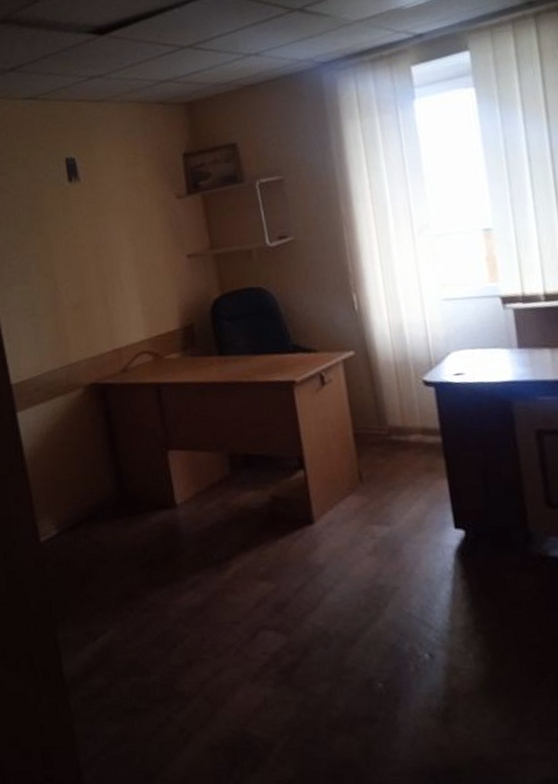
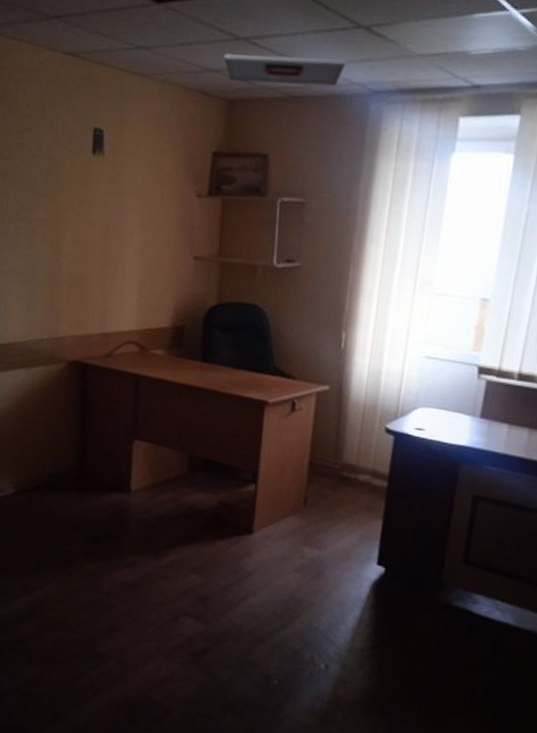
ceiling vent: none [173,42,290,86] -> present [223,52,347,87]

